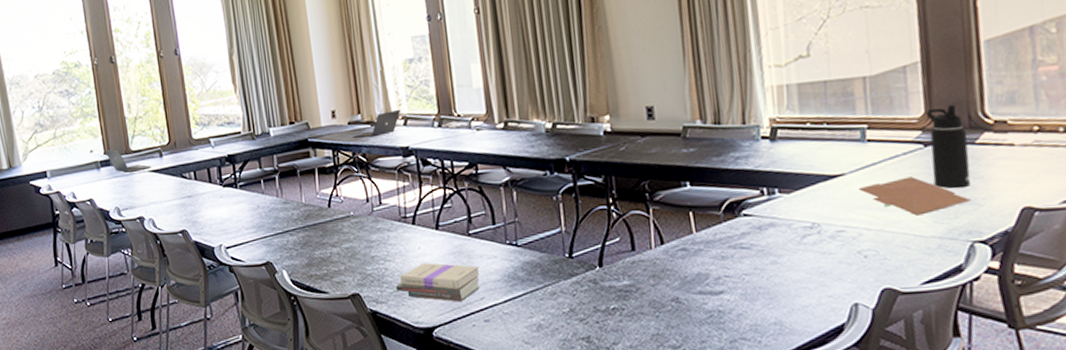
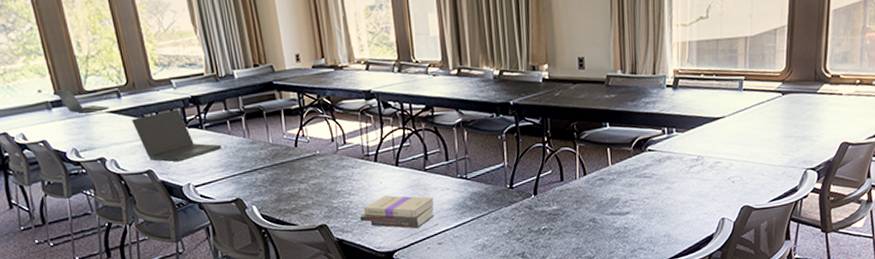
laptop: none [171,168,255,222] -> present [131,109,222,162]
laptop: present [352,109,401,139] -> none [317,54,363,82]
papers: present [858,177,971,216] -> none [733,119,809,150]
water bottle: present [925,104,971,188] -> none [785,61,813,128]

